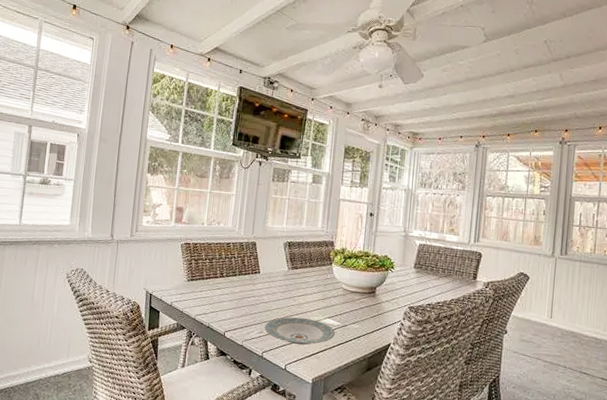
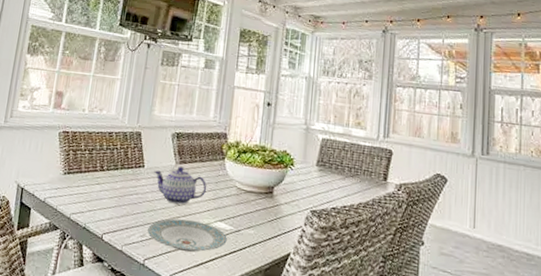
teapot: none [269,271,317,305] -> present [154,166,207,205]

